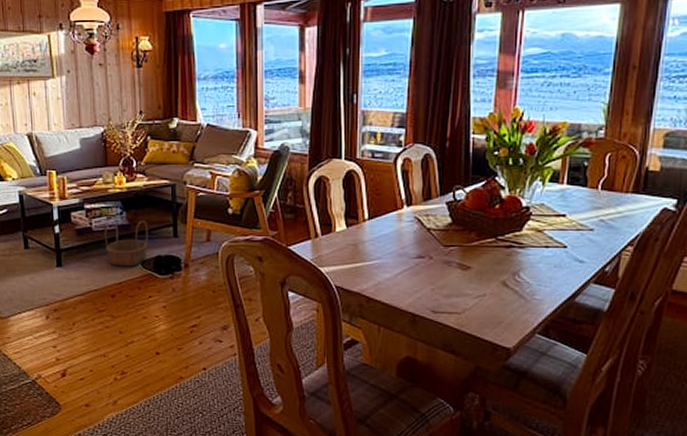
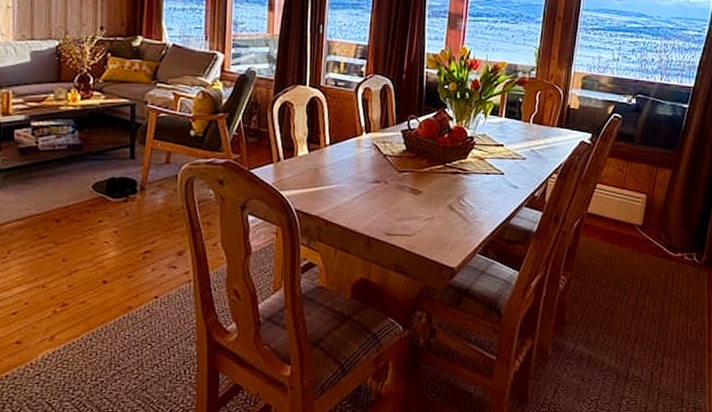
basket: present [104,217,149,267] -> none [52,136,103,189]

